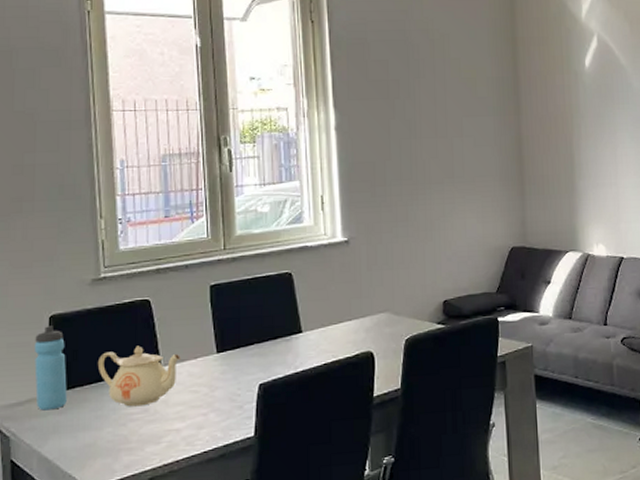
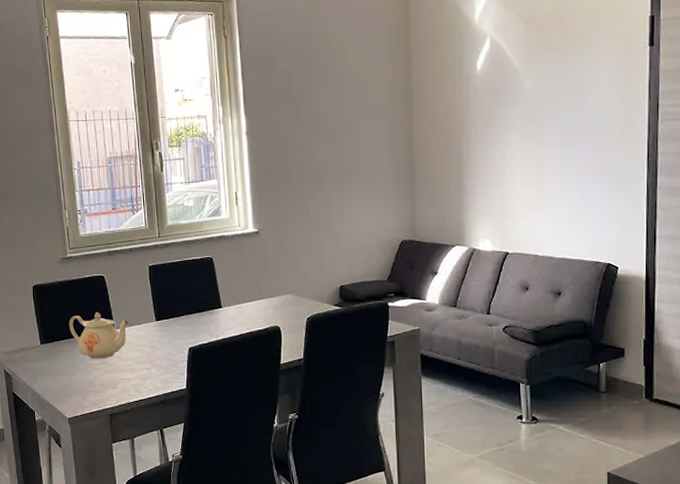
water bottle: present [34,326,67,411] -> none [23,293,48,357]

